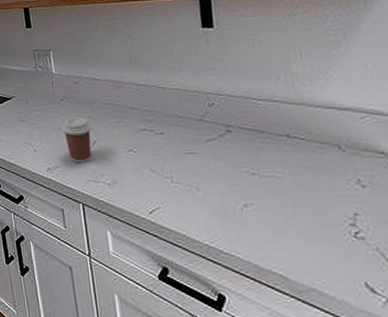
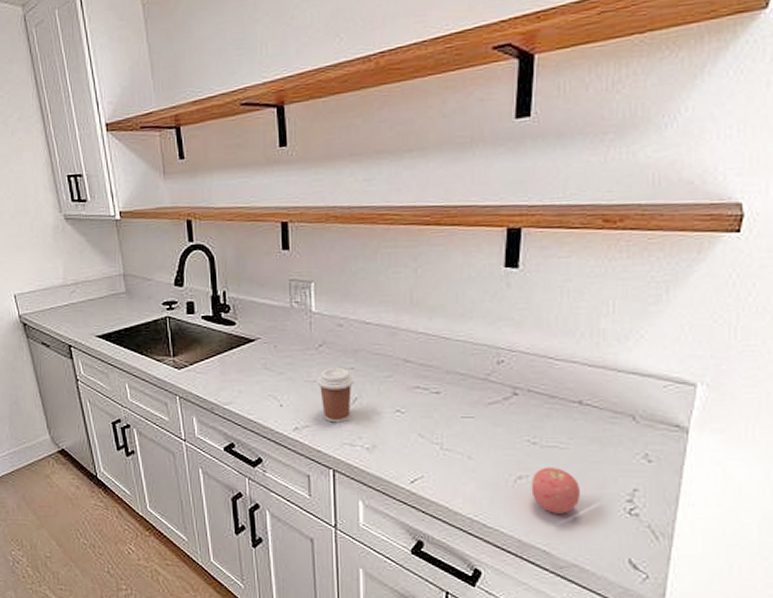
apple: none [256,195,305,239] -> present [531,467,580,514]

